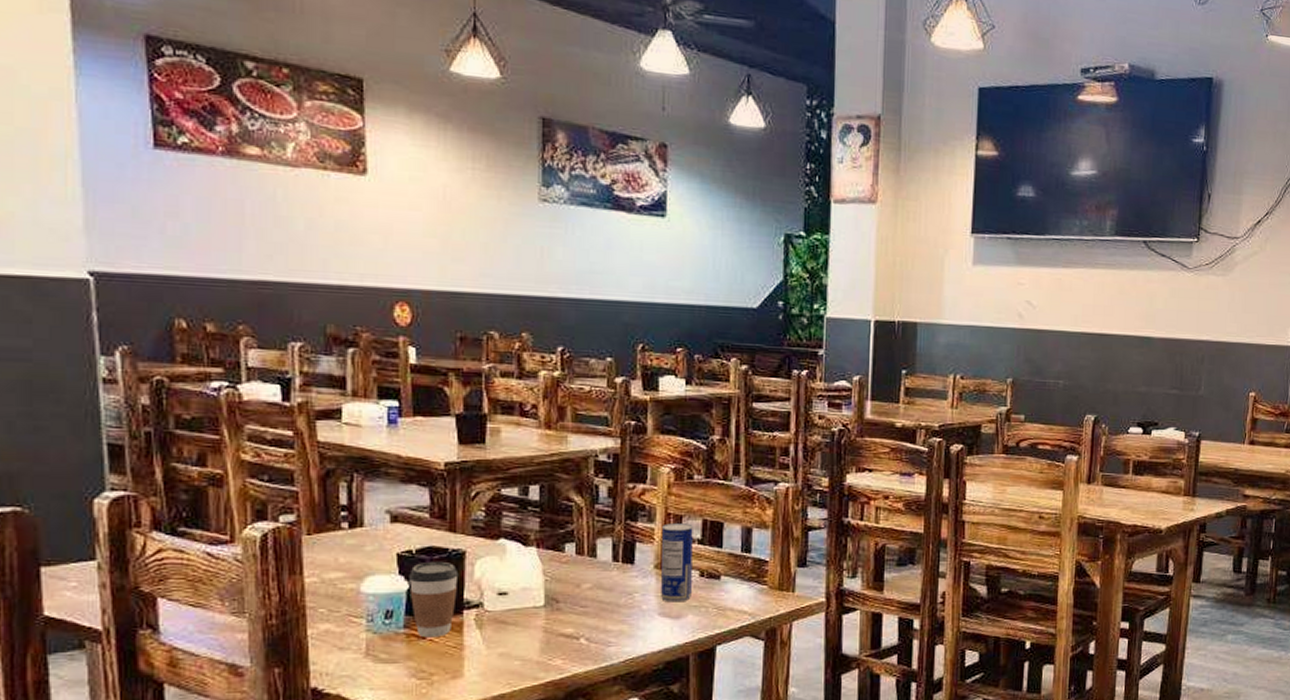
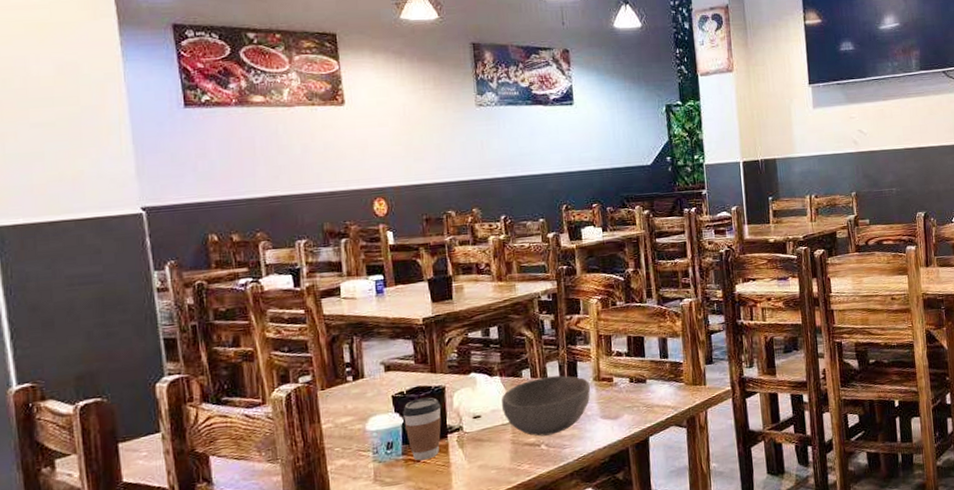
bowl: none [534,556,650,628] -> present [501,375,591,437]
beverage can: present [660,523,693,603] -> none [595,341,625,407]

